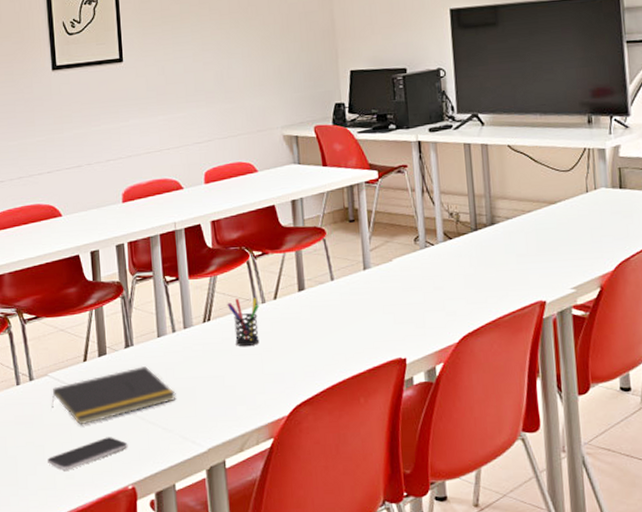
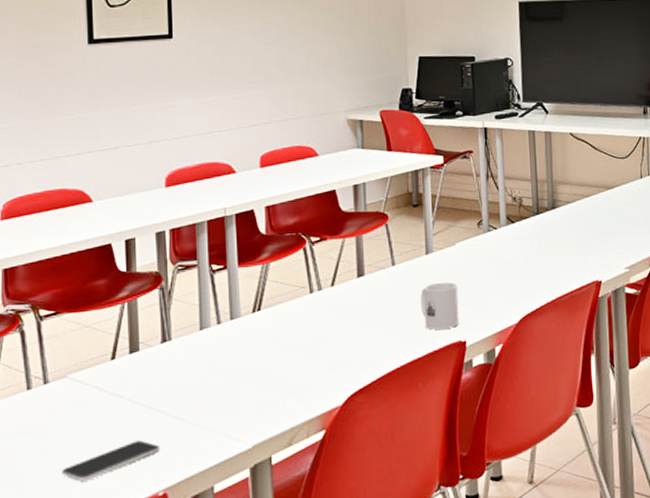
notepad: present [51,366,176,425] -> none [70,362,219,430]
pen holder: present [227,297,259,347] -> none [280,285,315,336]
mug: none [359,298,399,346] -> present [420,282,460,330]

